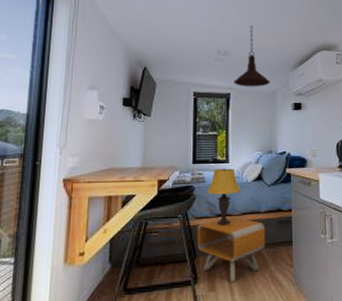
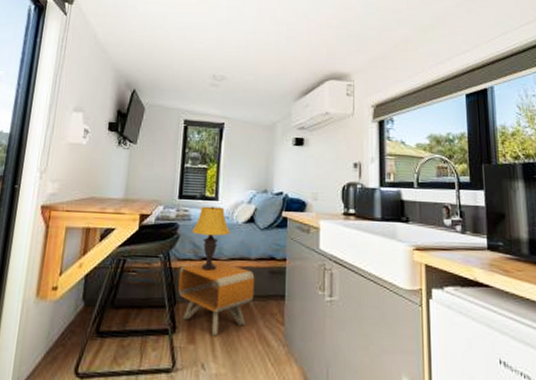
pendant light: present [234,26,270,87] -> none [229,49,270,118]

